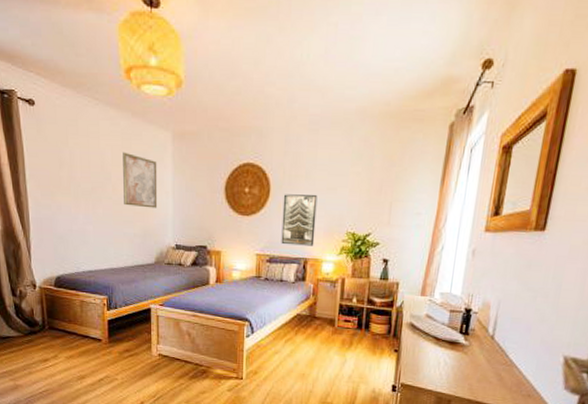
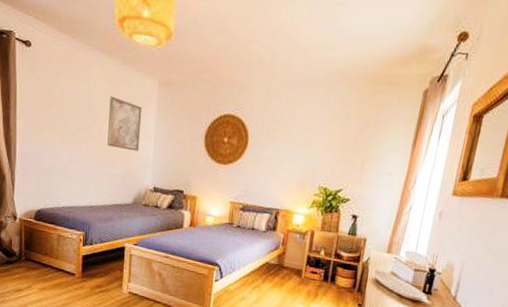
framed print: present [281,194,318,246] -> none [255,146,293,198]

